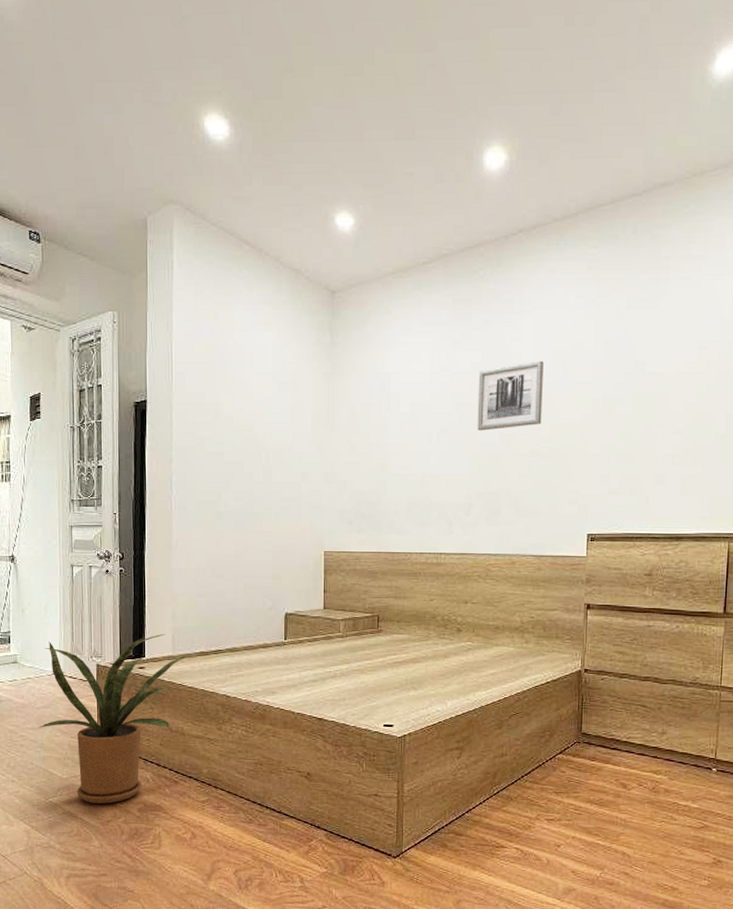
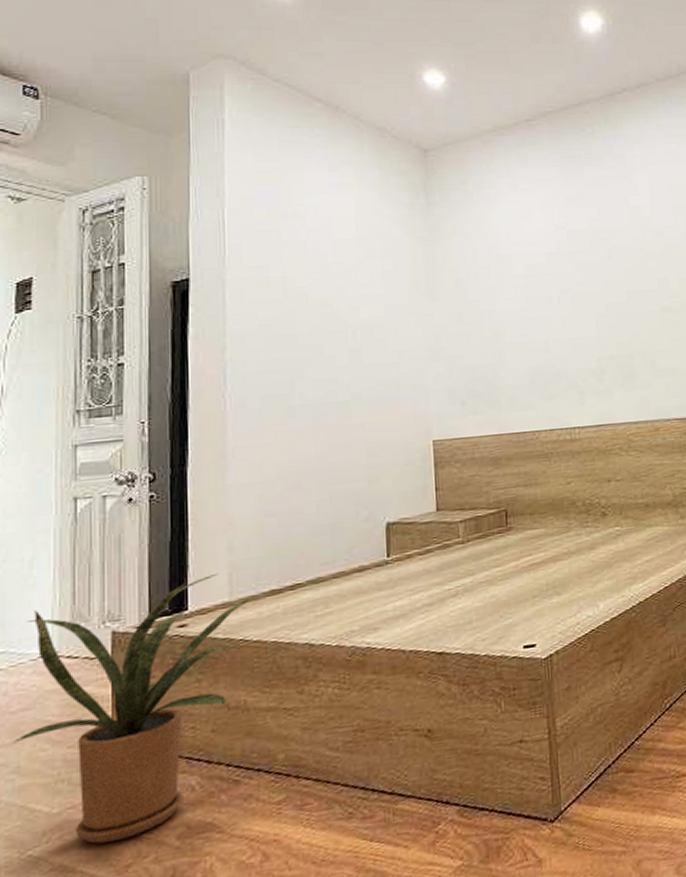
wall art: present [477,360,544,431] -> none [596,214,669,290]

